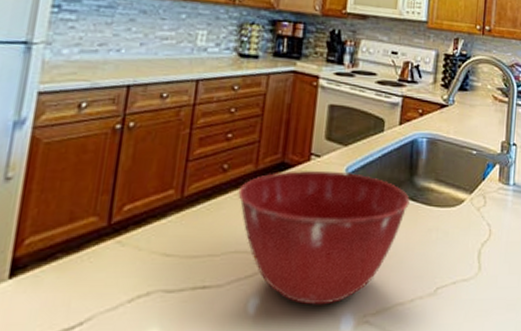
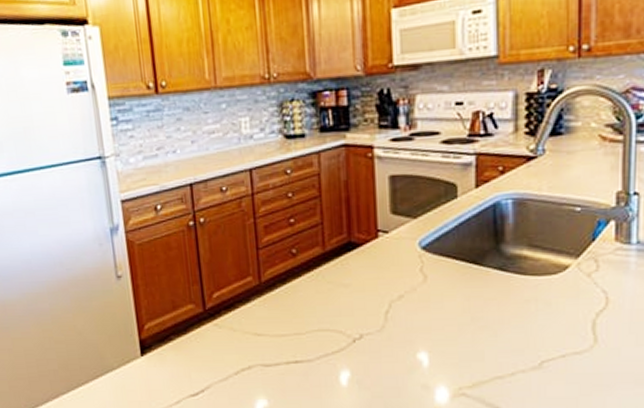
mixing bowl: present [238,170,410,305] -> none [311,246,498,378]

